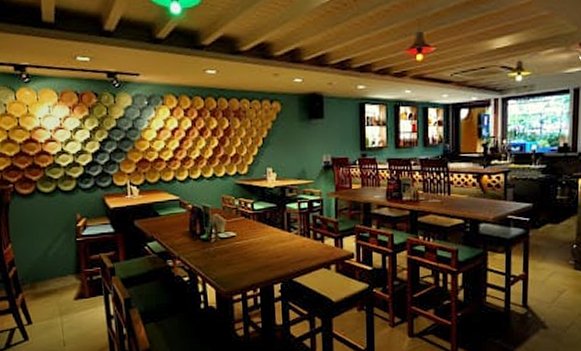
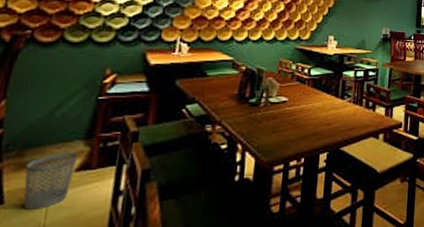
wastebasket: none [39,284,74,329] -> present [23,152,79,210]

